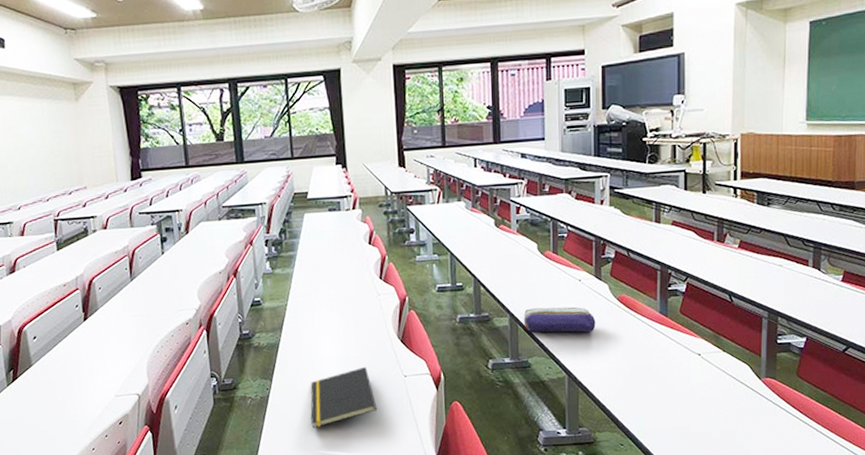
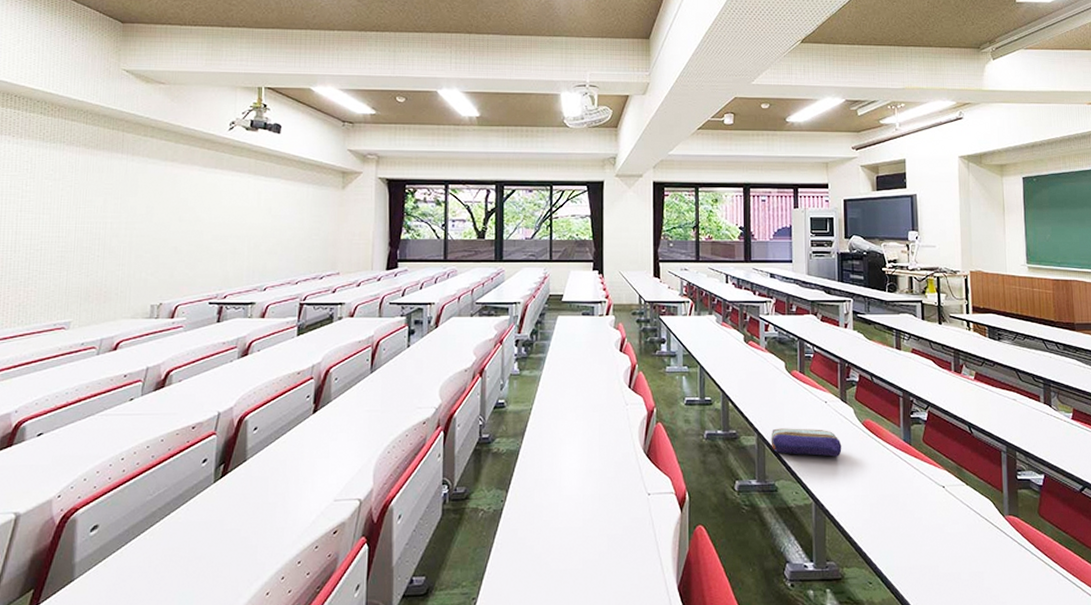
notepad: present [310,366,377,428] -> none [546,481,618,548]

